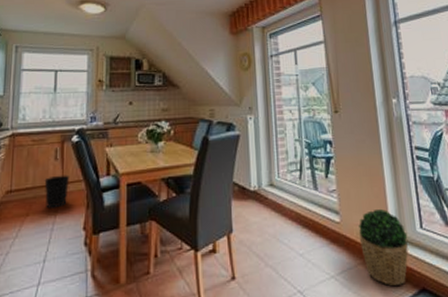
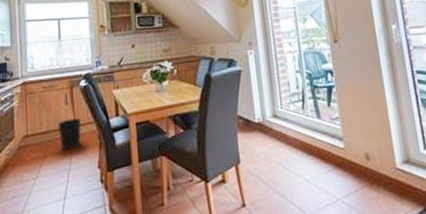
potted plant: present [359,208,408,286] -> none [363,132,413,205]

